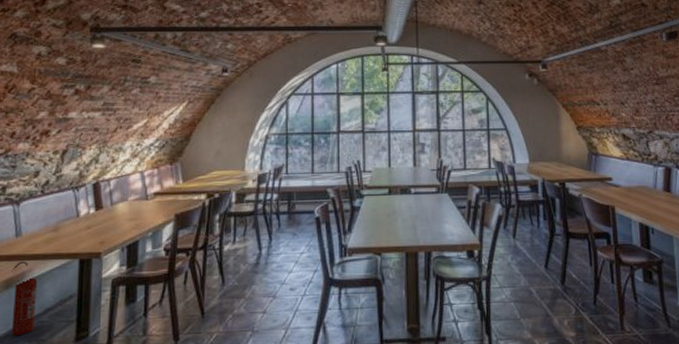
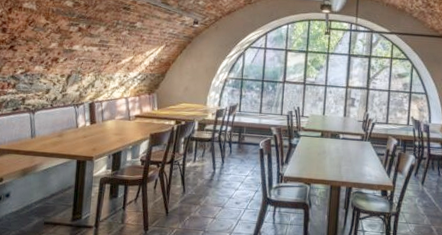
fire extinguisher: present [11,261,38,336] -> none [26,156,46,212]

